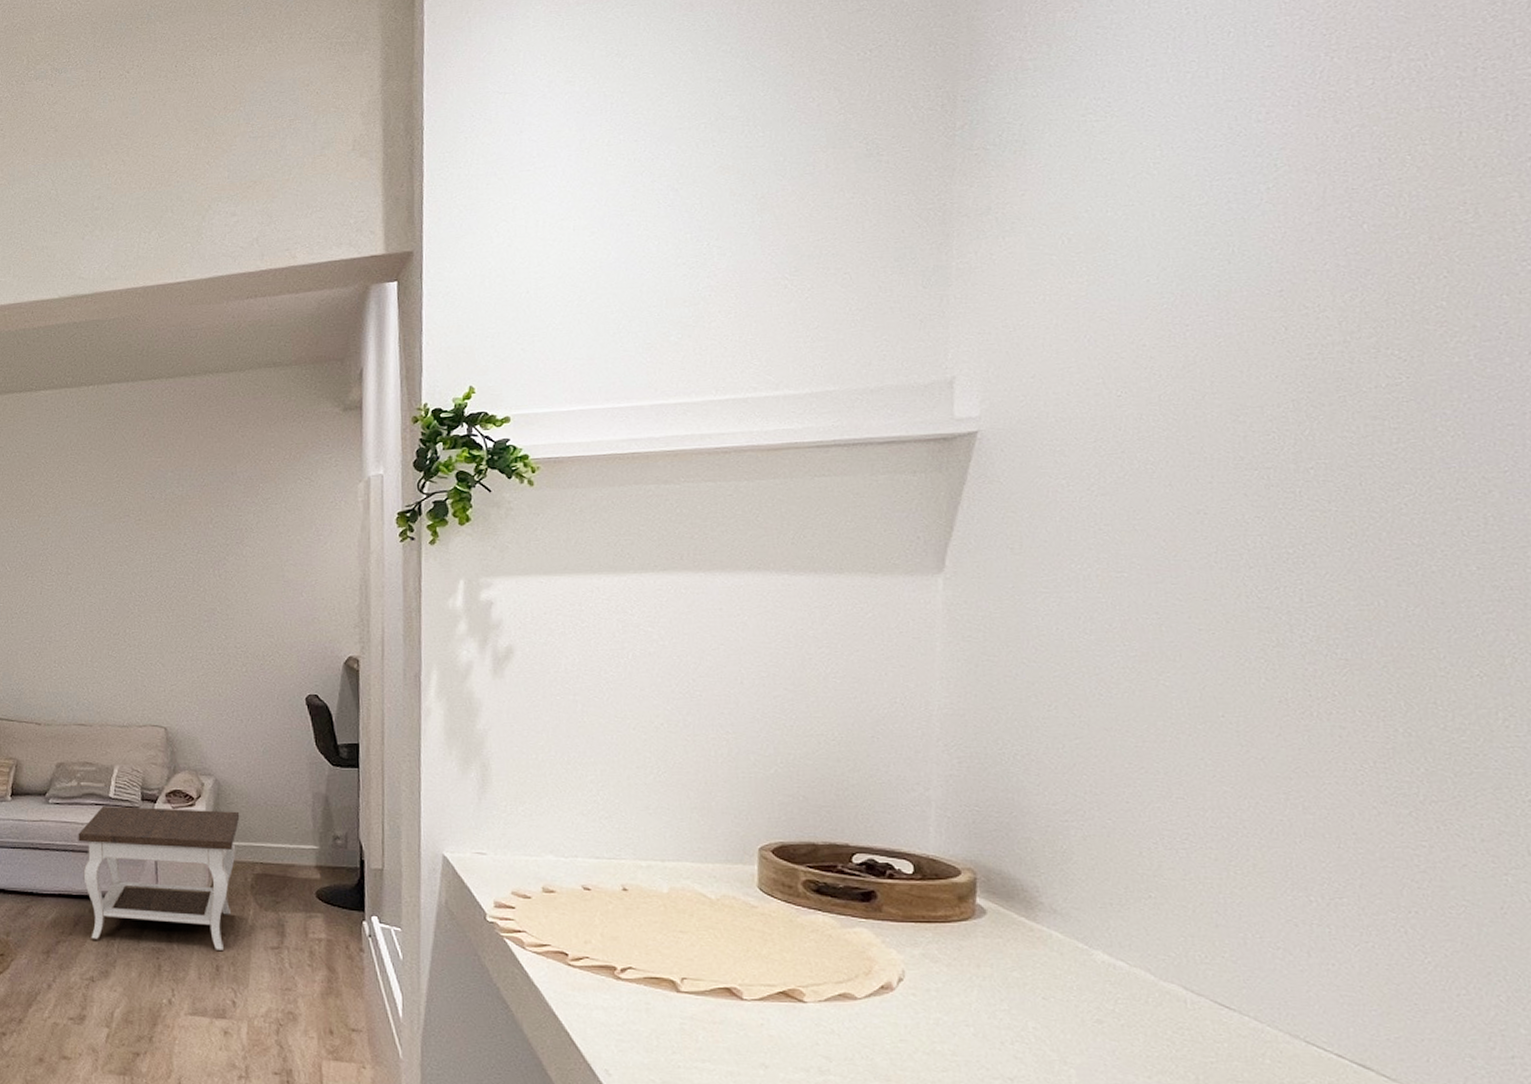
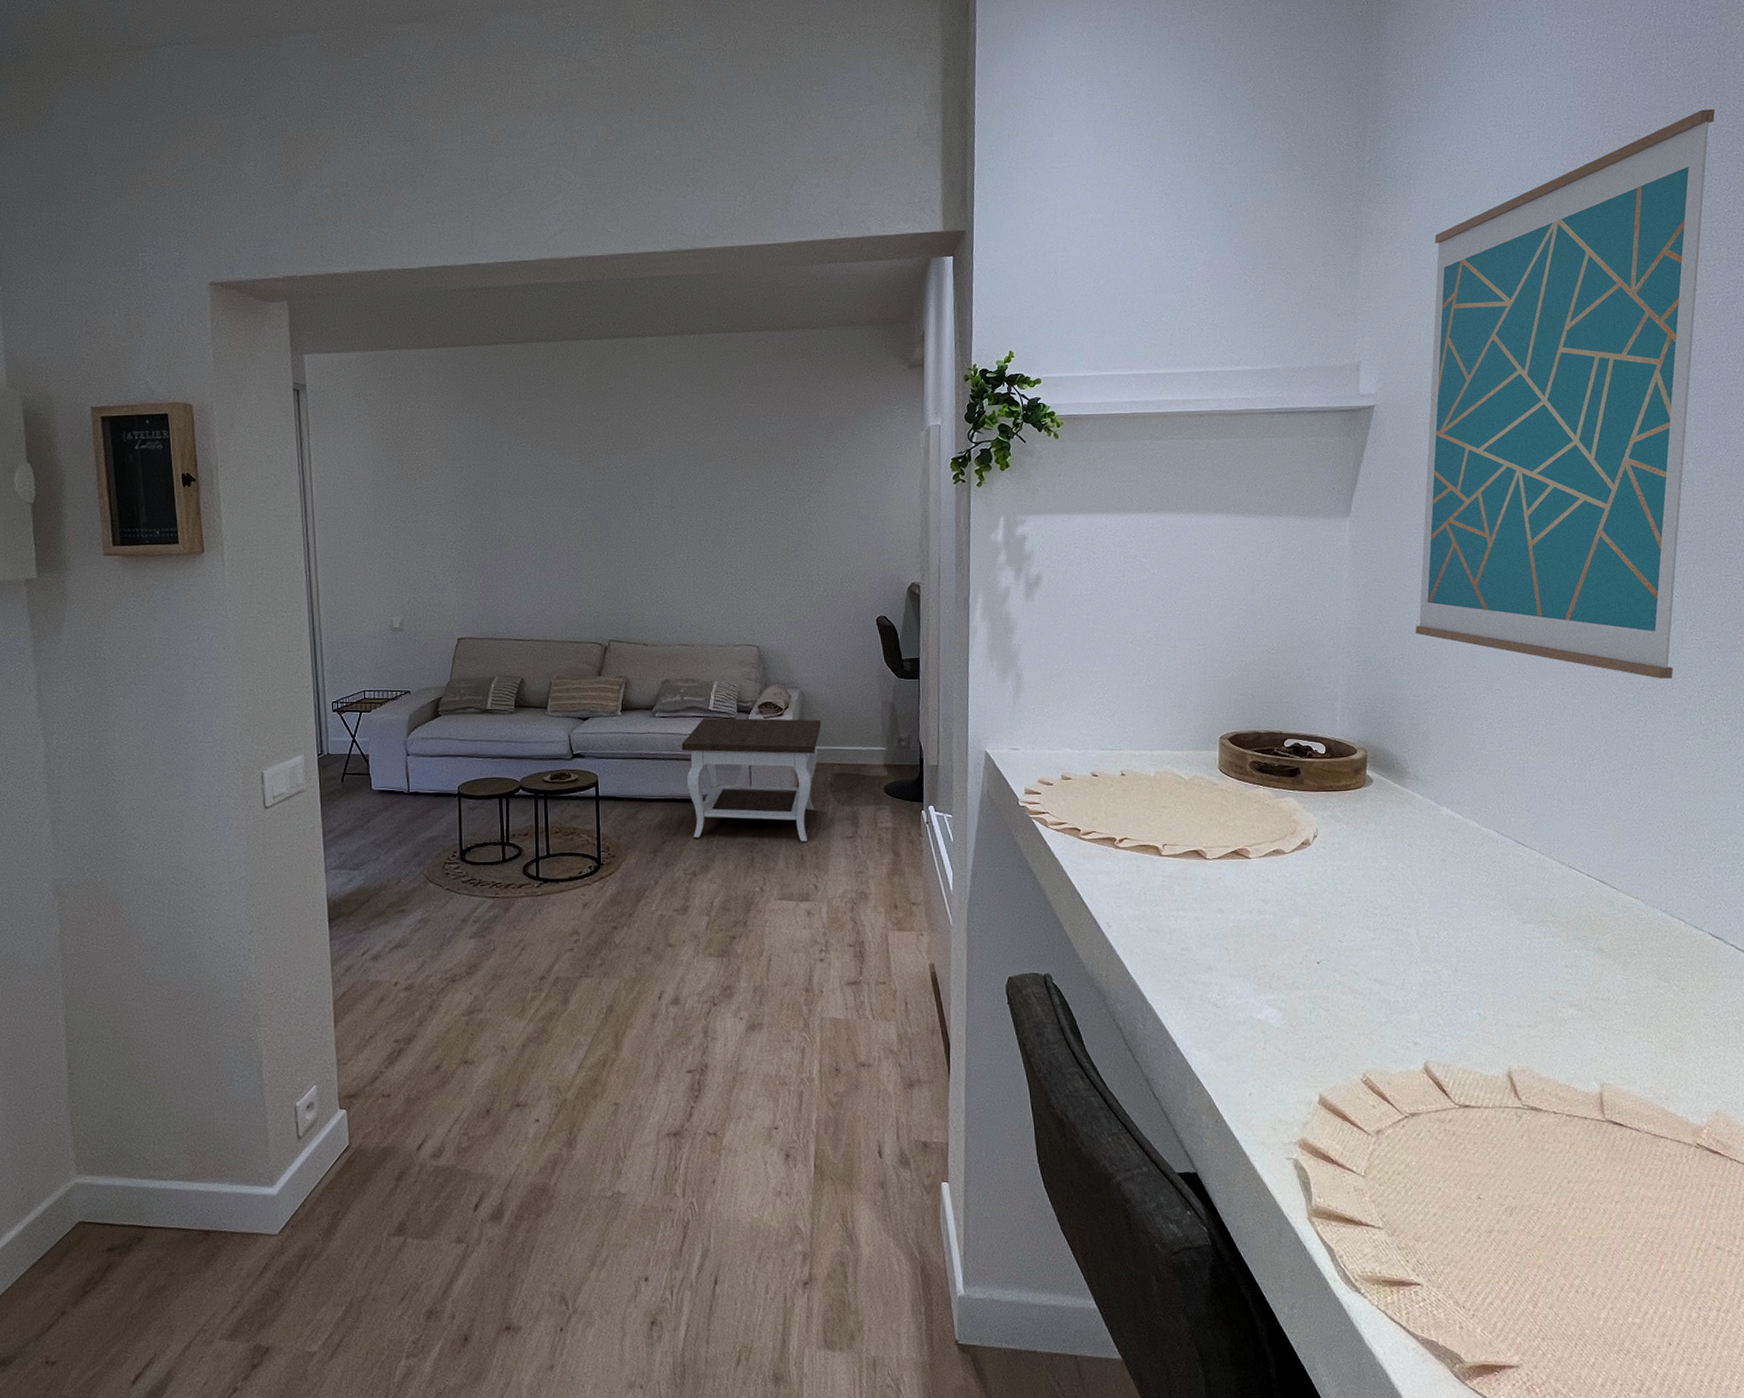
wall art: none [1046,10,1521,789] -> present [1415,109,1715,679]

